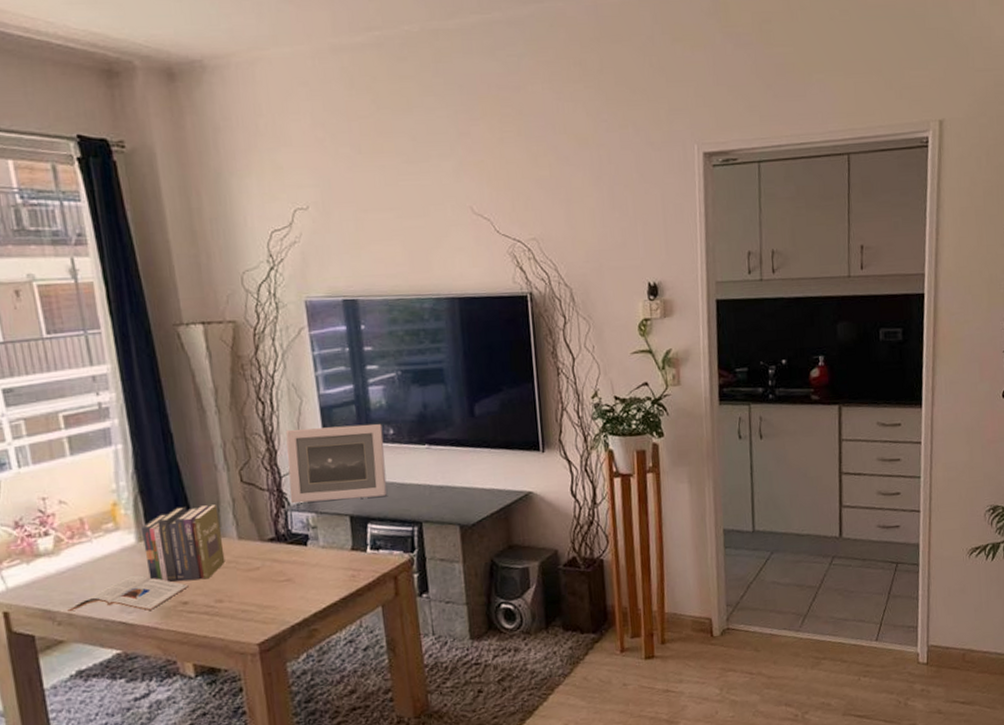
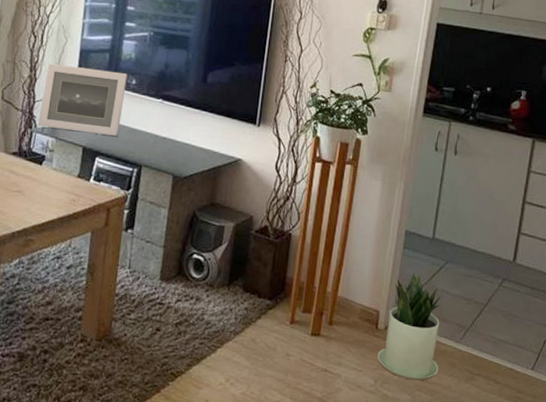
planter: none [718,570,783,680] -> present [377,273,444,381]

